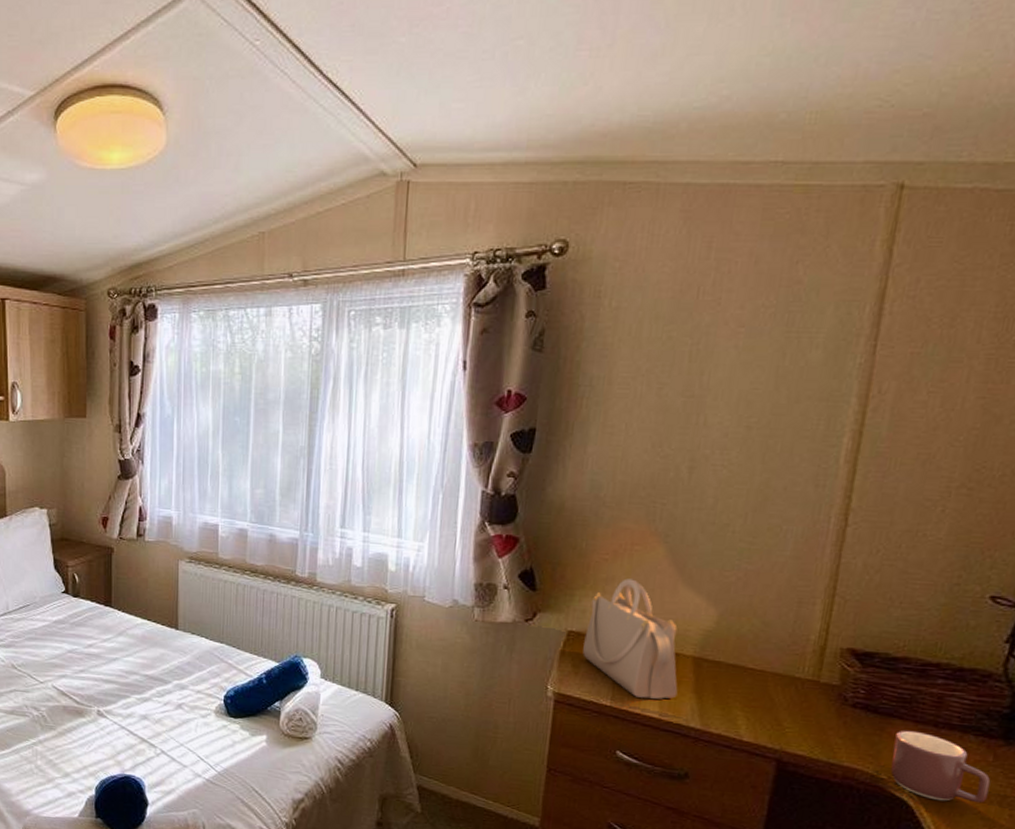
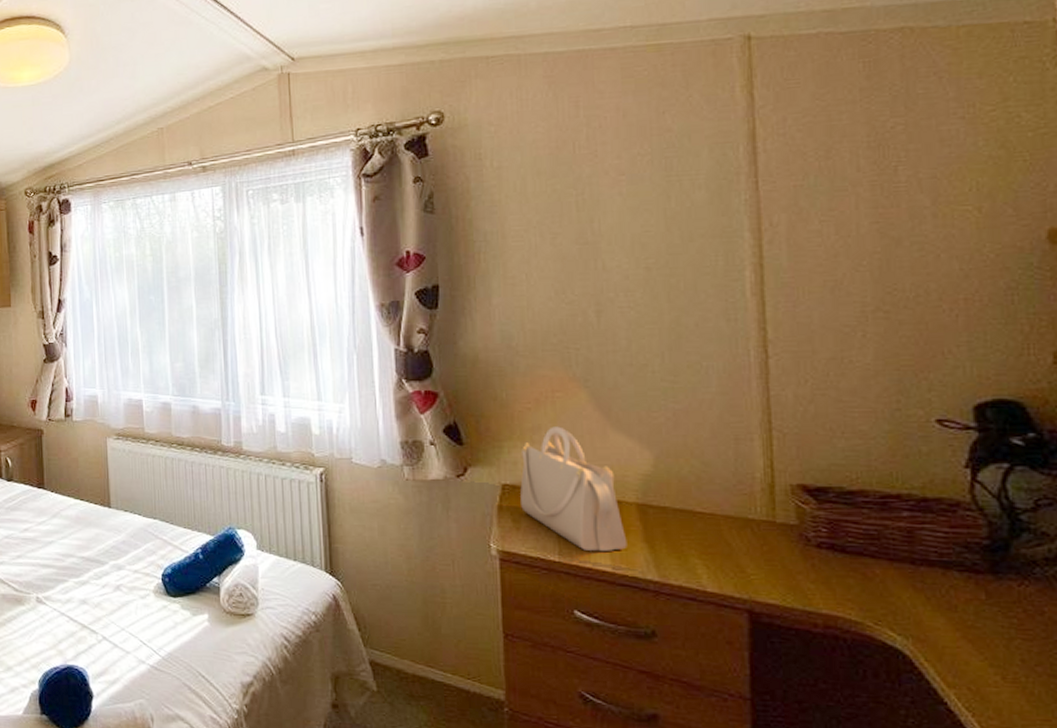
mug: present [890,730,991,803] -> none [872,569,991,648]

